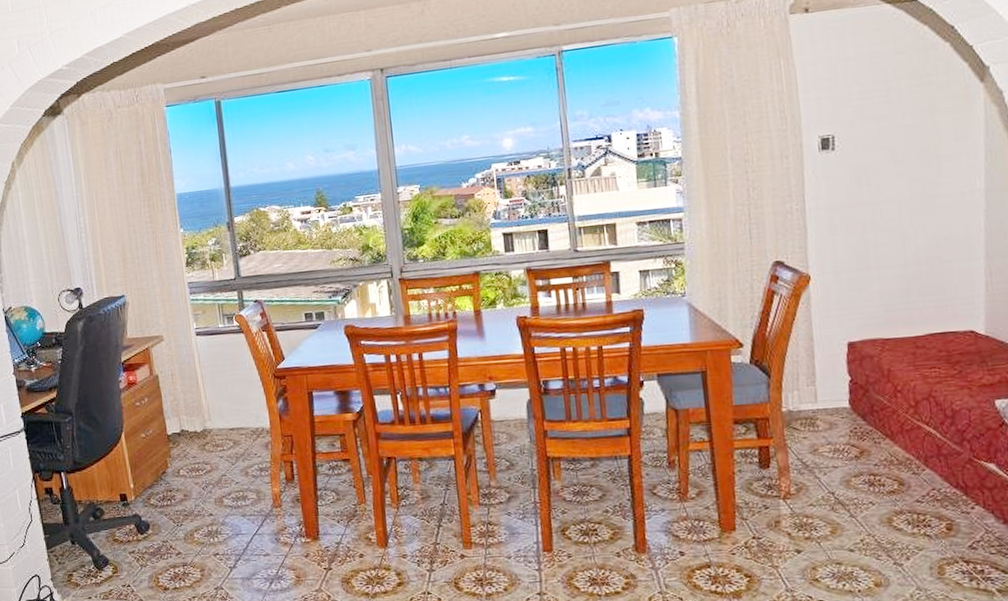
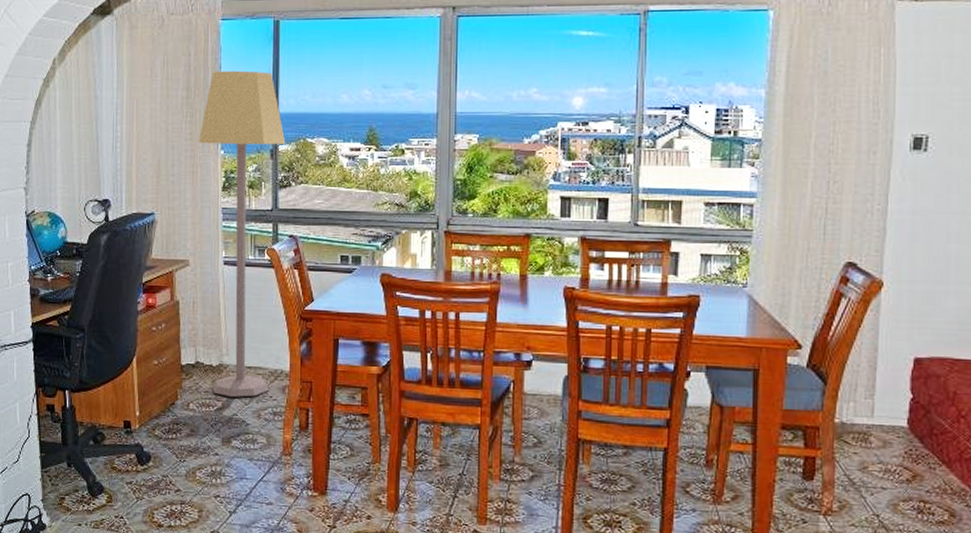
lamp: none [157,150,253,459] -> present [198,70,286,397]

